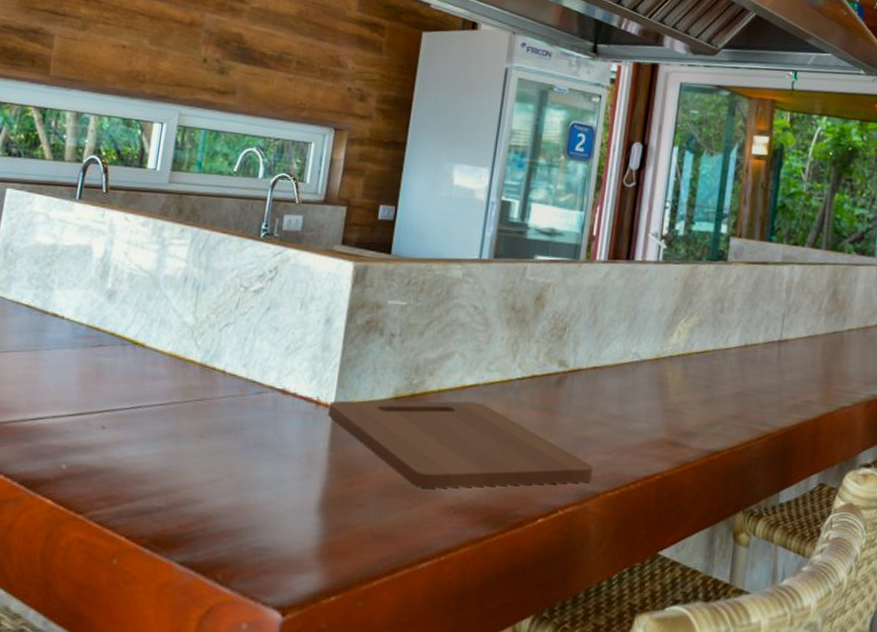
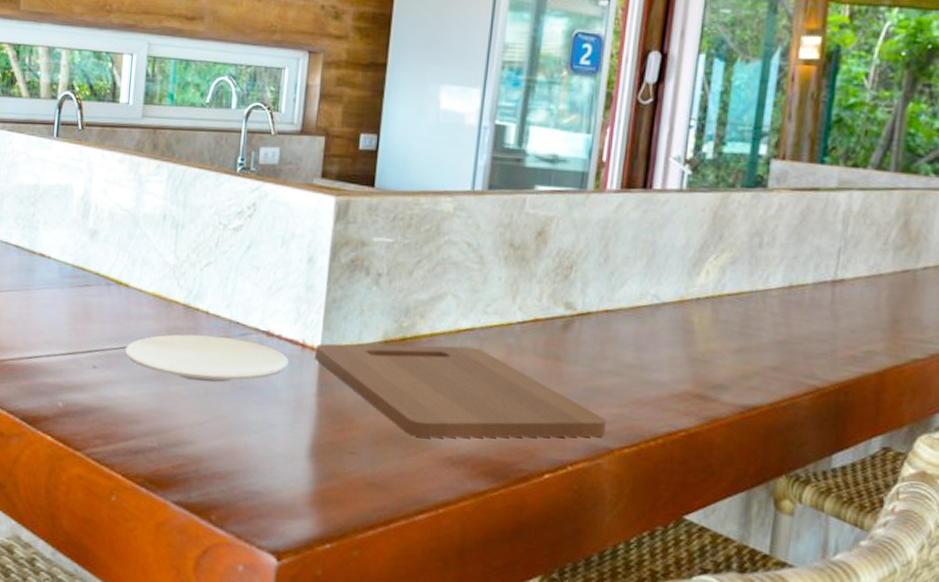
plate: none [137,393,303,440] -> present [125,334,289,382]

